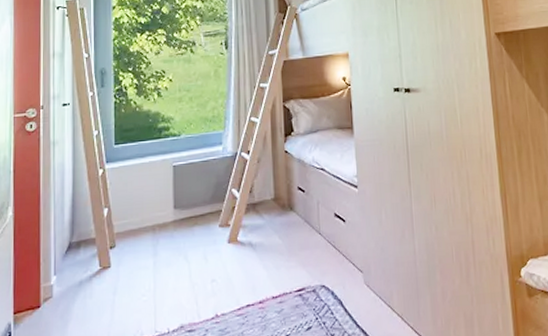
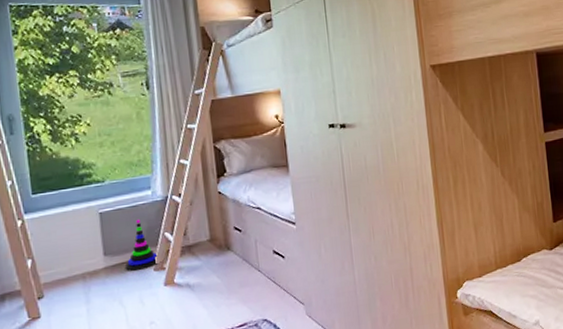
stacking toy: none [192,173,224,226] -> present [124,218,158,271]

